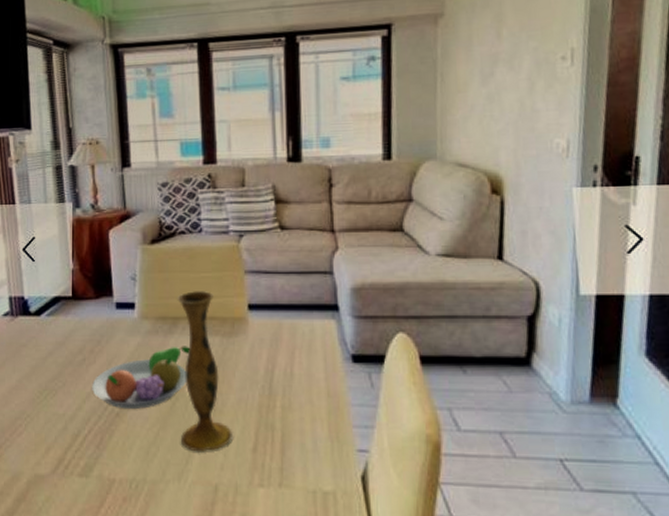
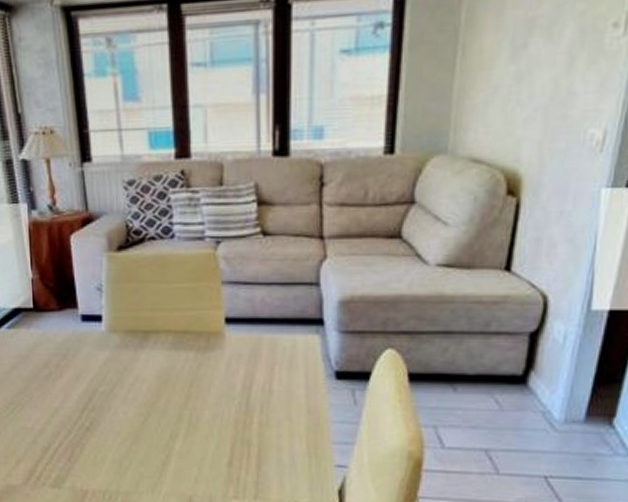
fruit bowl: present [92,346,190,410] -> none [60,361,162,424]
vase: present [177,291,233,452] -> none [147,303,207,466]

